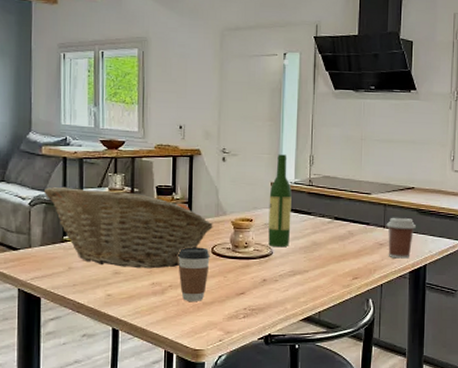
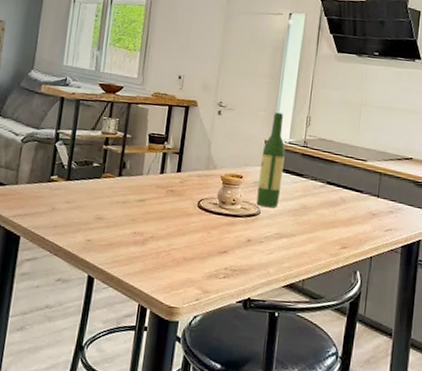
fruit basket: present [43,186,213,269] -> none [37,125,202,218]
coffee cup: present [178,247,210,301] -> none [162,198,196,256]
coffee cup: present [386,217,416,259] -> none [380,187,412,232]

